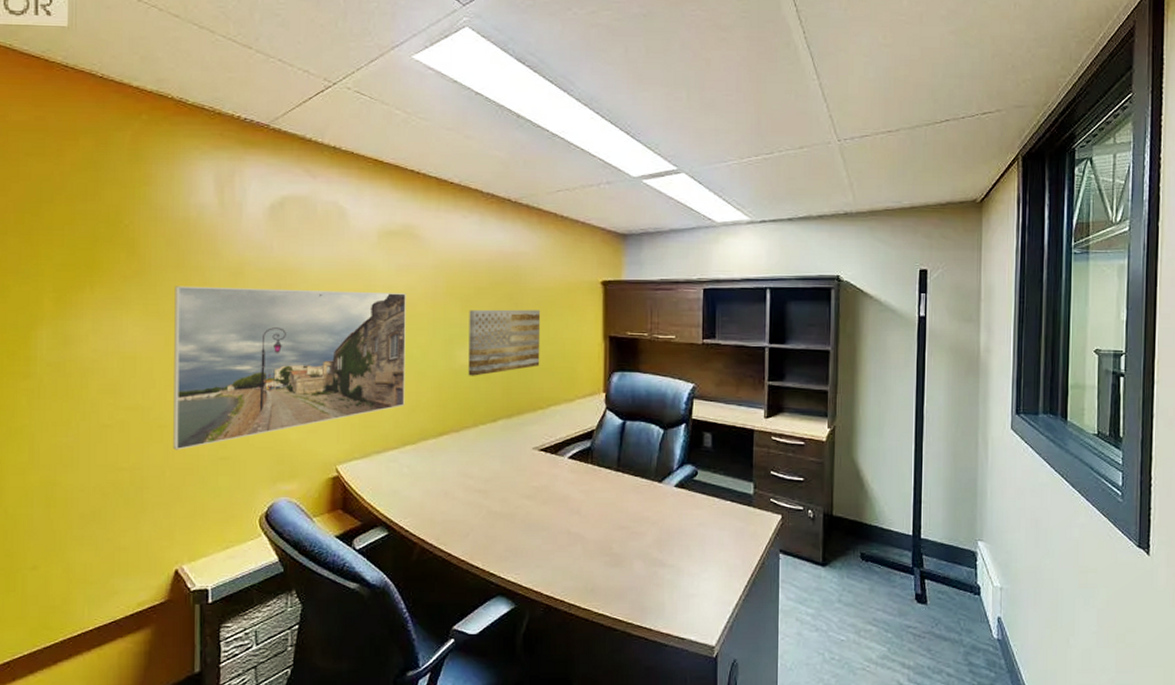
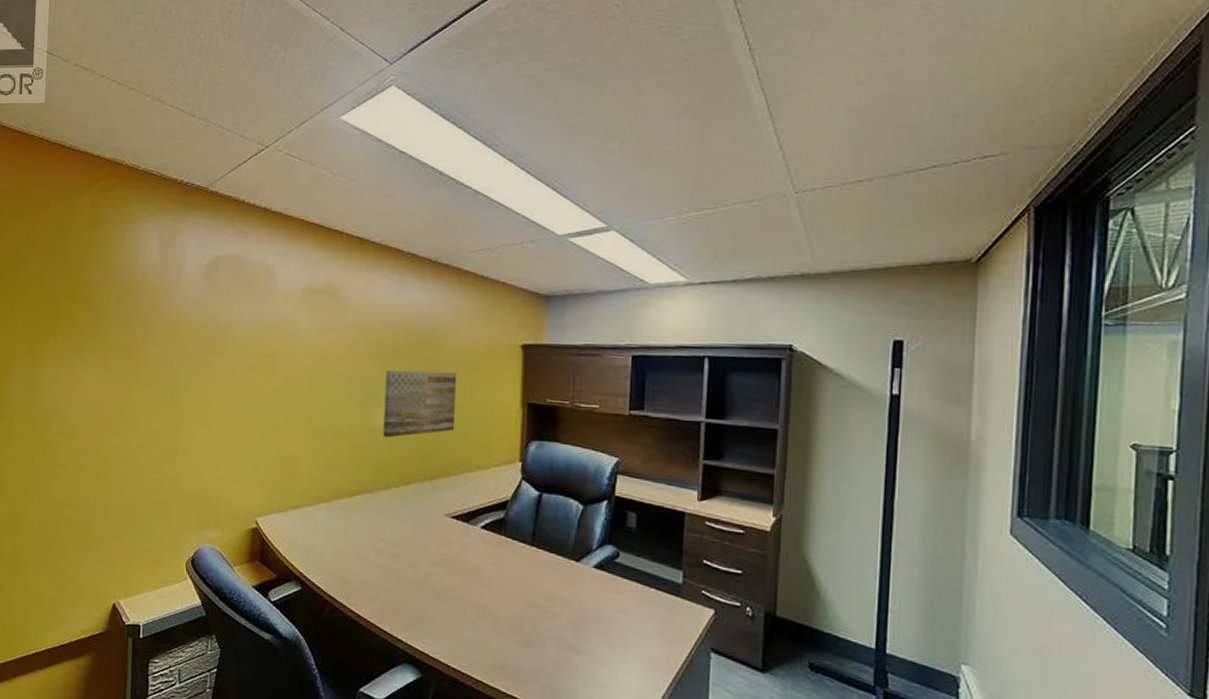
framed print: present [173,286,406,450] -> none [115,339,326,492]

